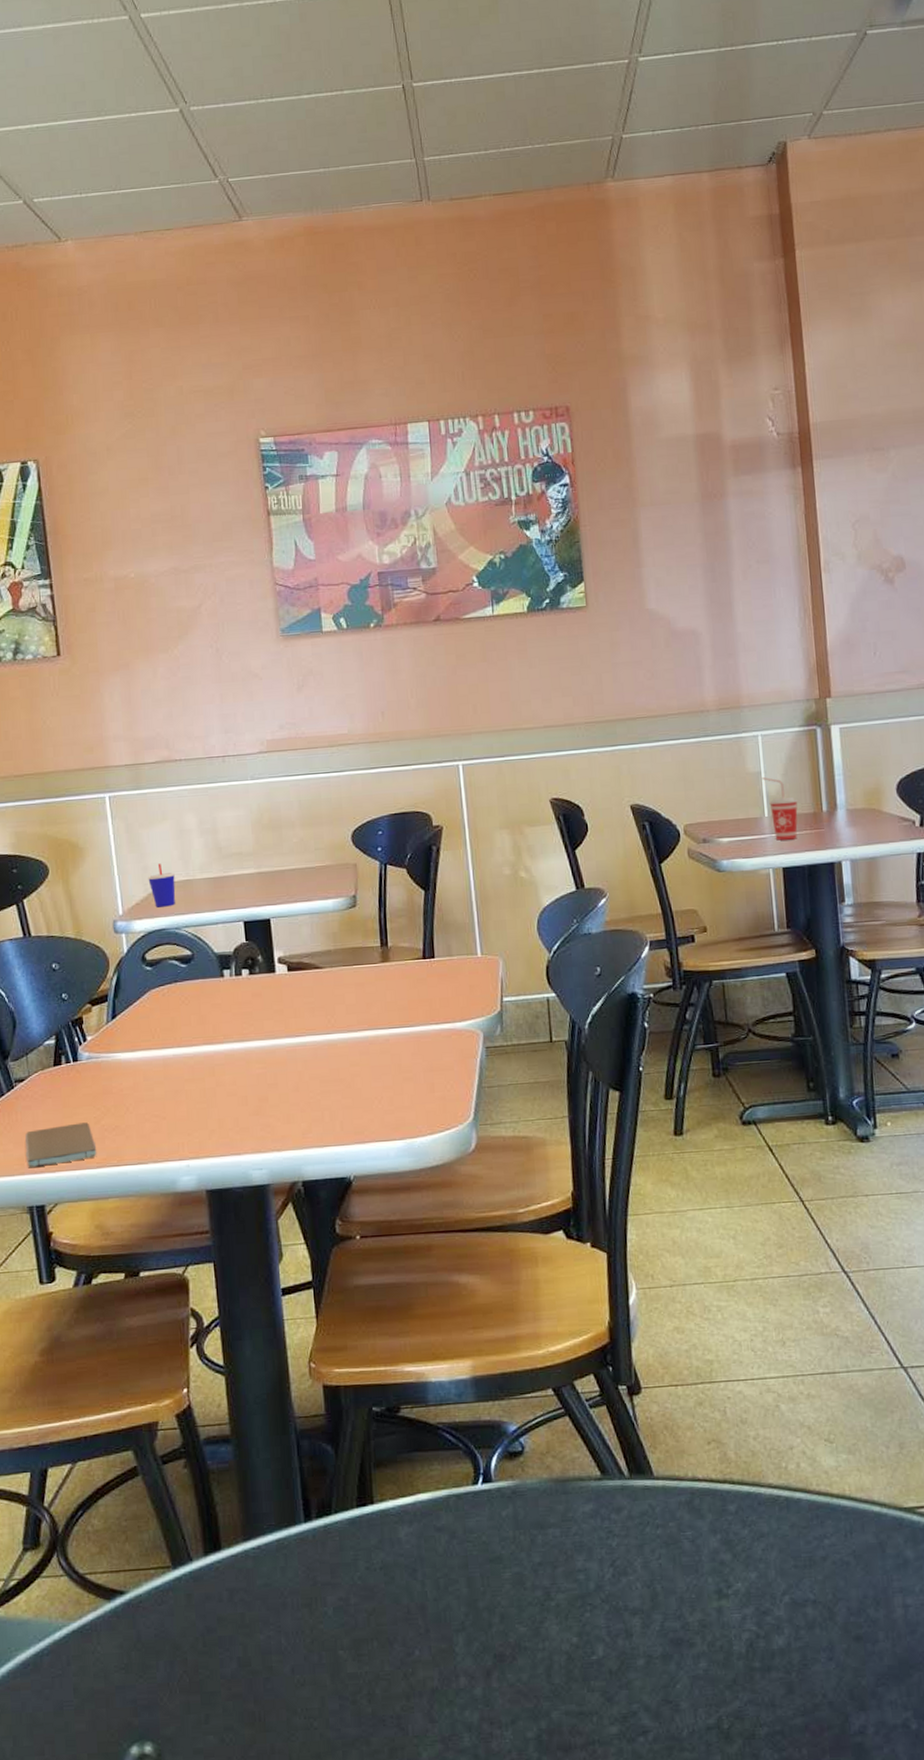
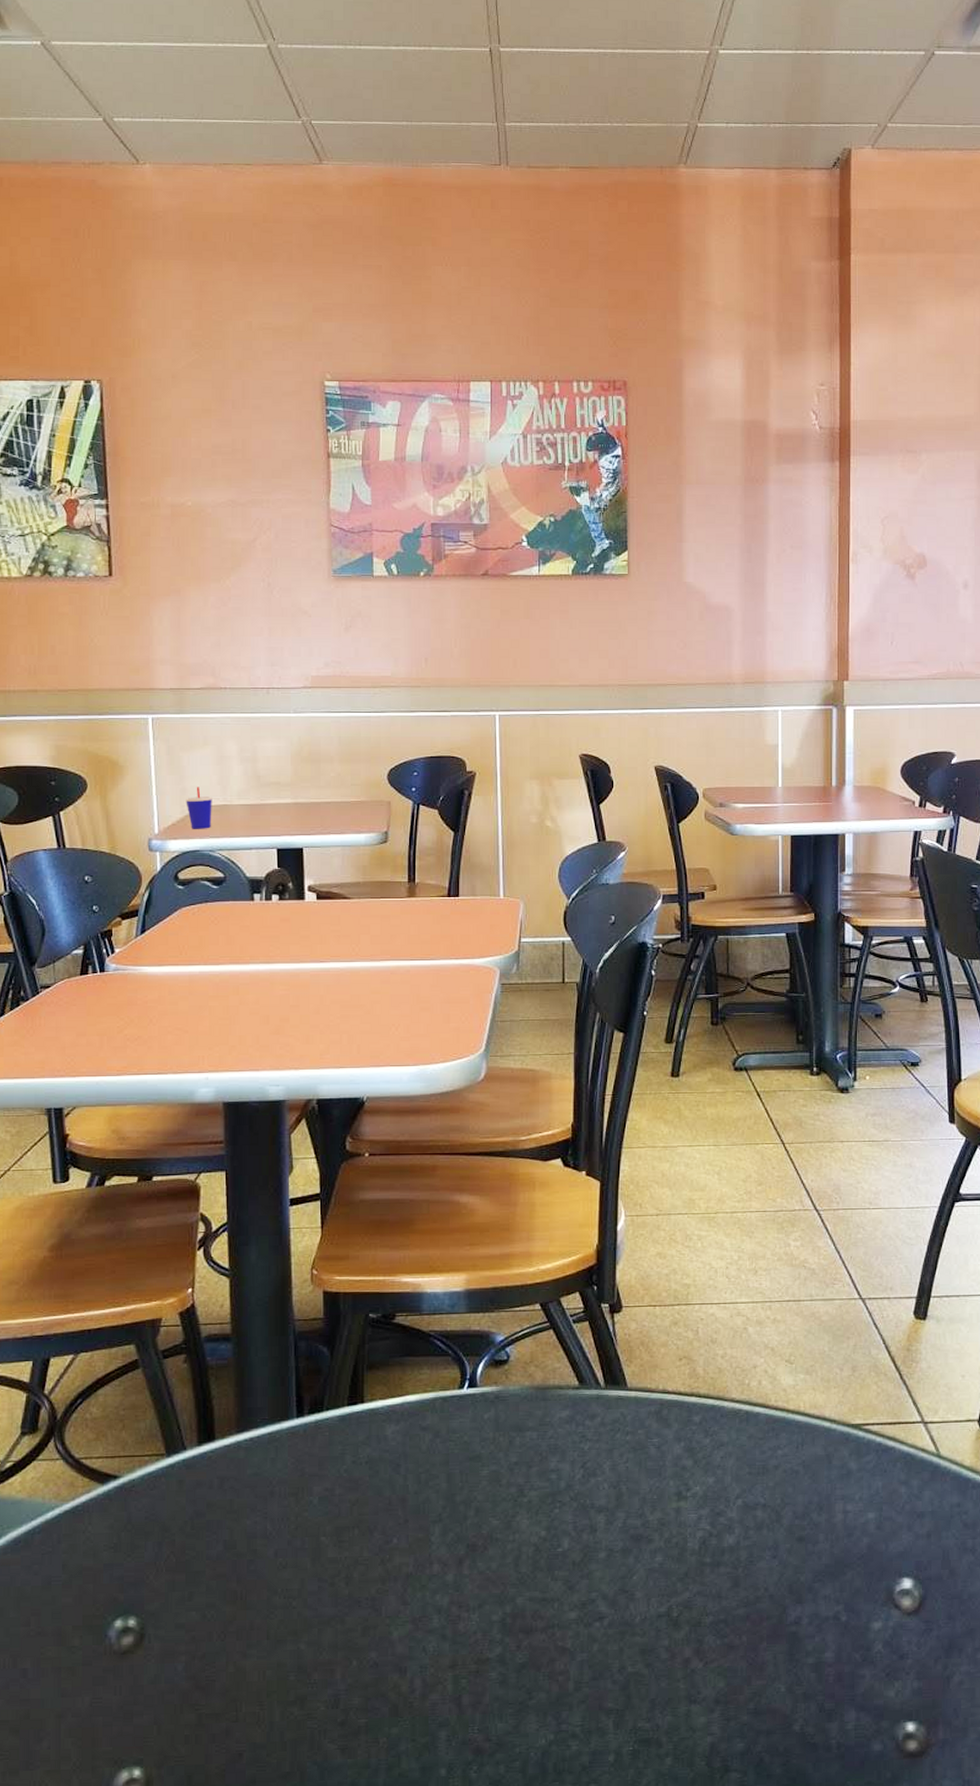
smartphone: present [25,1122,97,1168] -> none [47,1031,118,1072]
beverage cup: present [762,776,798,841] -> none [779,749,810,810]

